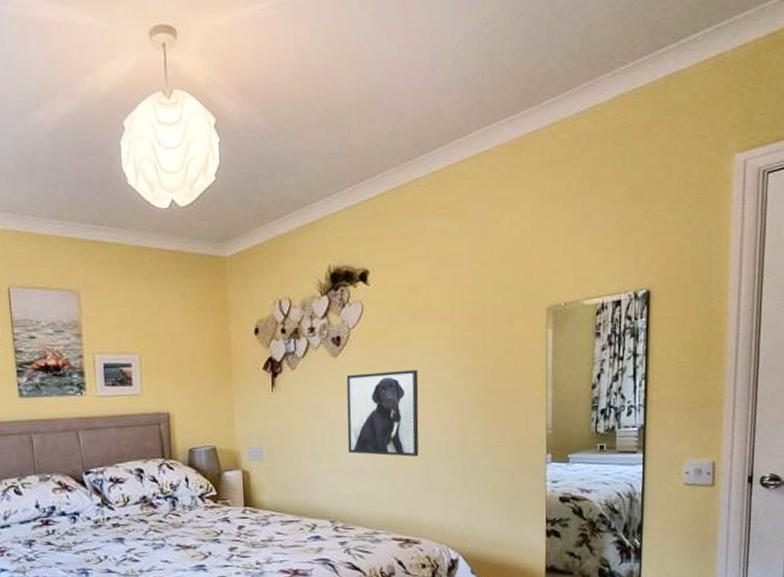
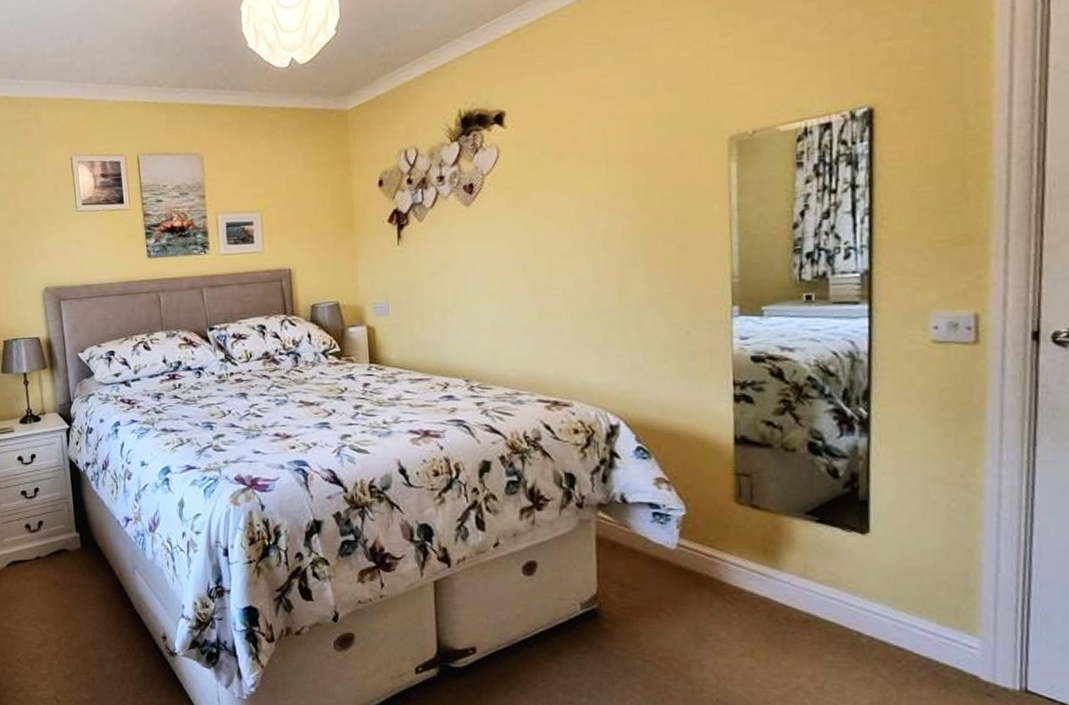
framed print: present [346,369,419,457] -> none [480,215,568,311]

